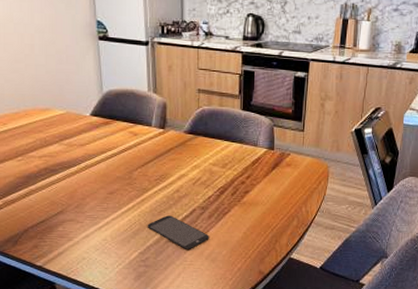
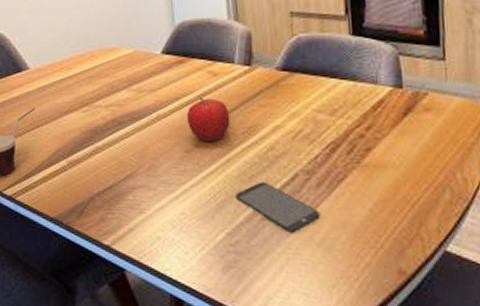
fruit: none [110,151,146,186] -> present [186,97,230,142]

